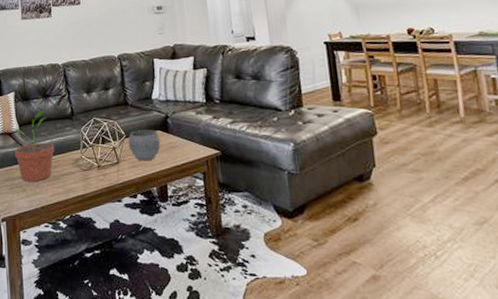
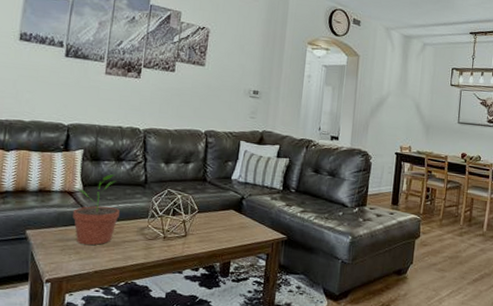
bowl: present [128,130,161,161] -> none [199,207,233,238]

